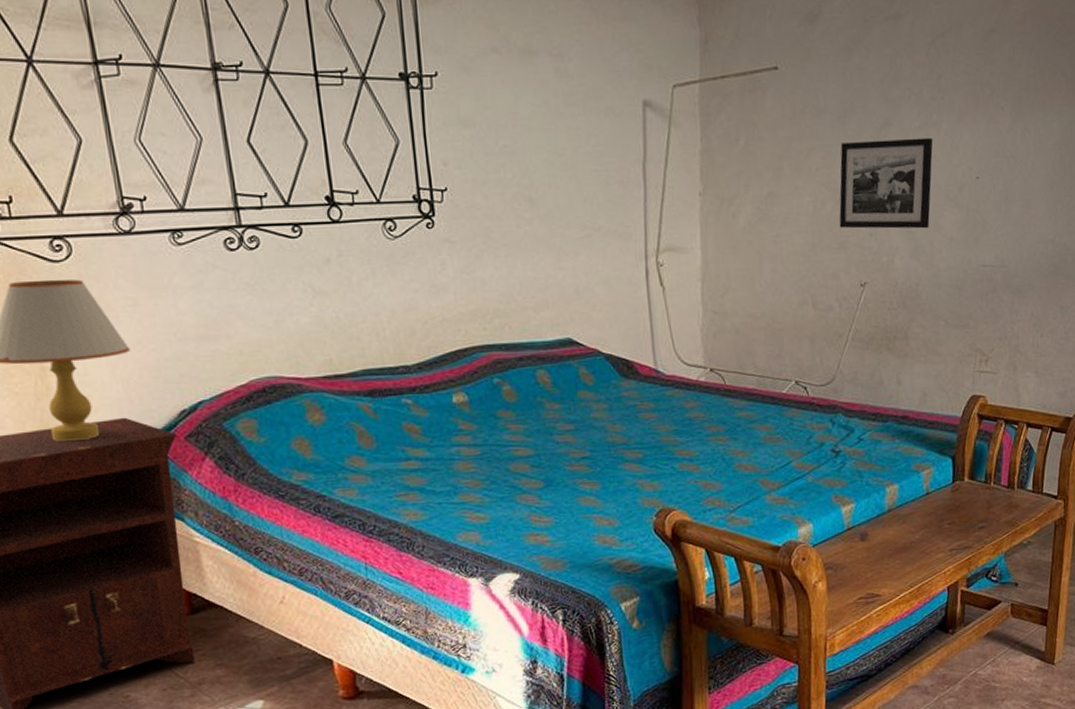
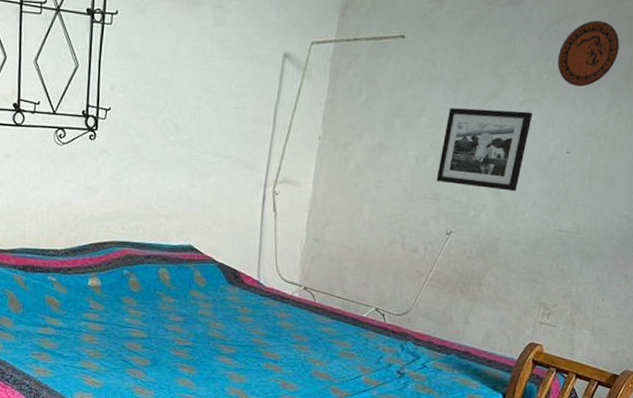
decorative plate: none [950,28,1013,103] -> present [557,20,620,87]

